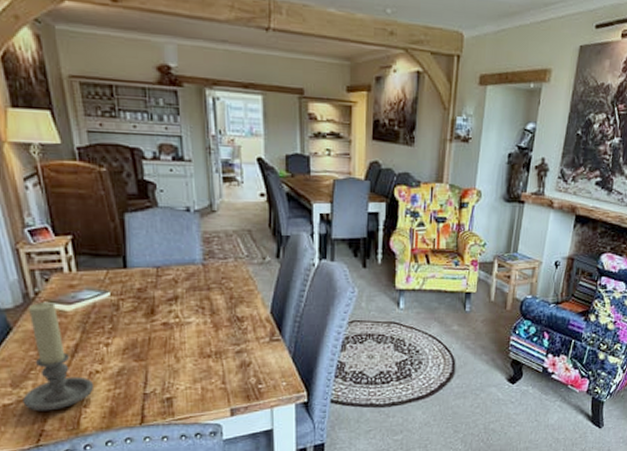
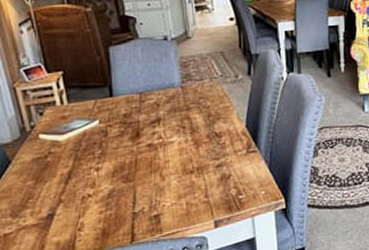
candle holder: present [22,301,95,411] -> none [22,133,87,238]

